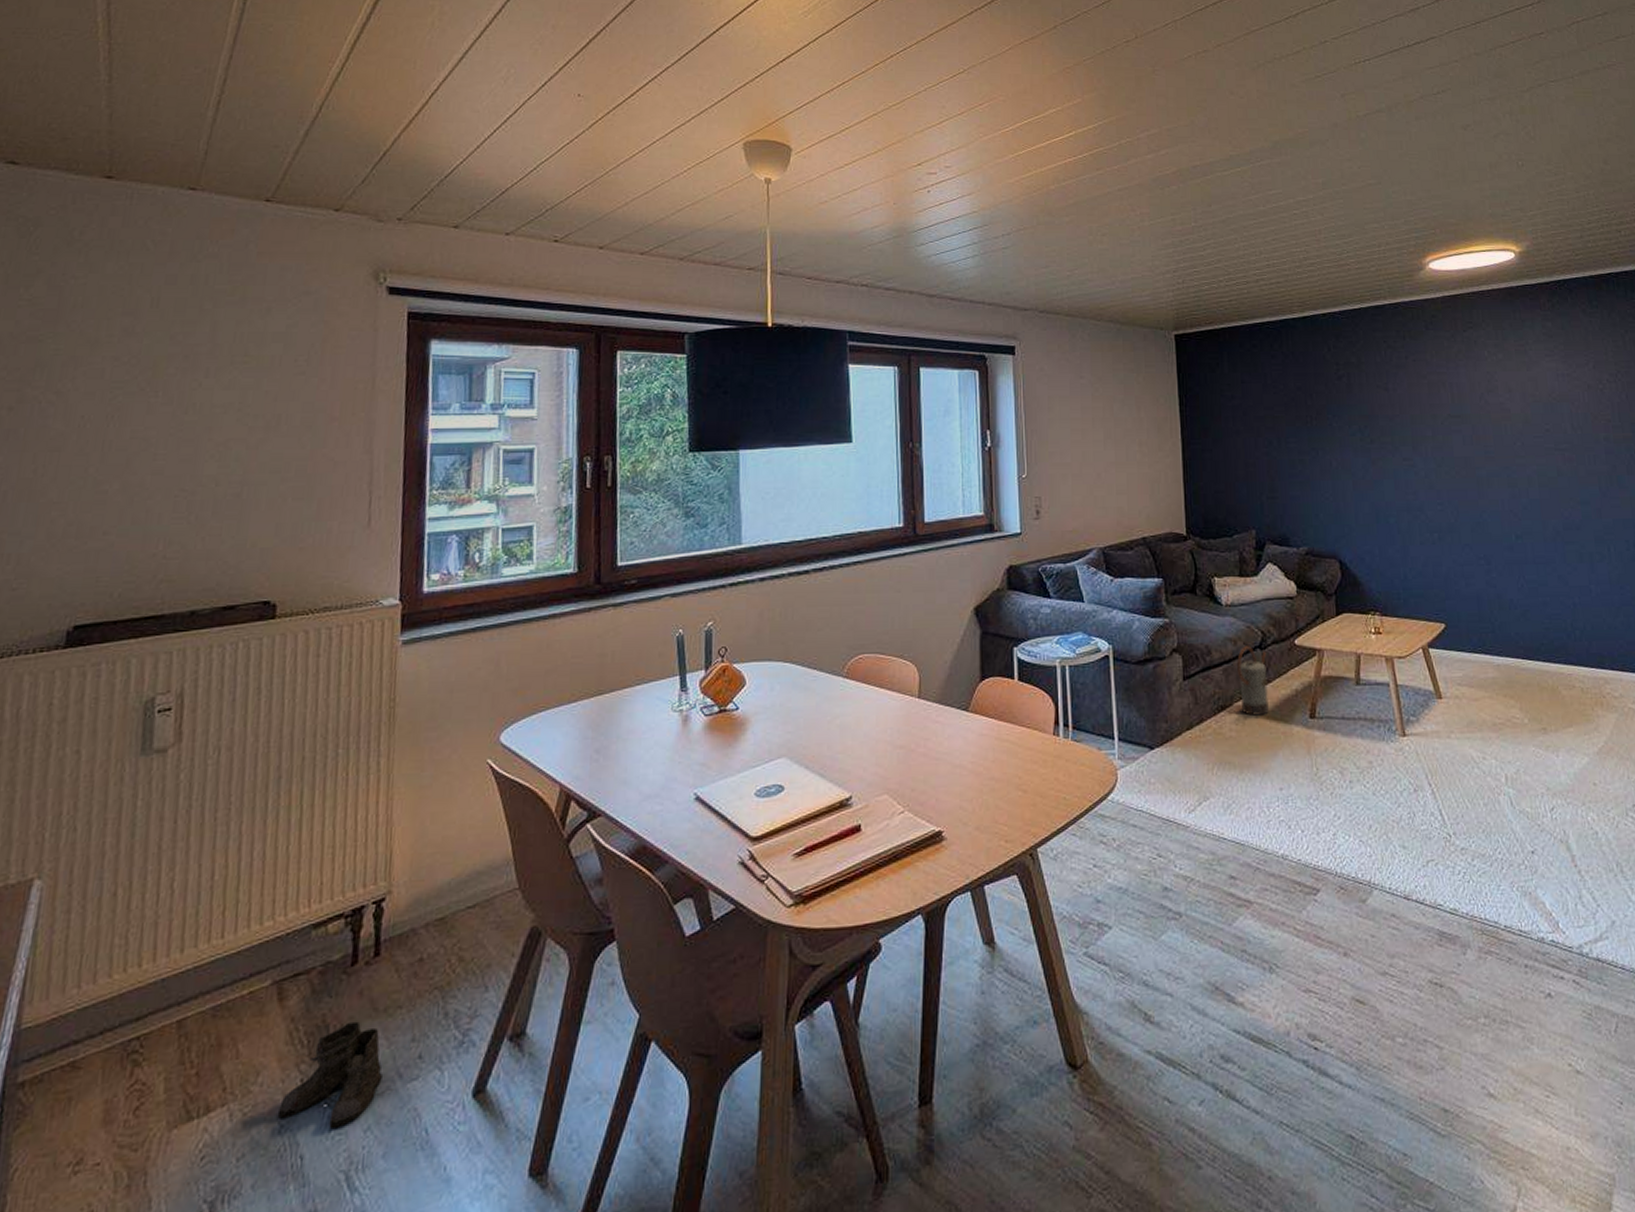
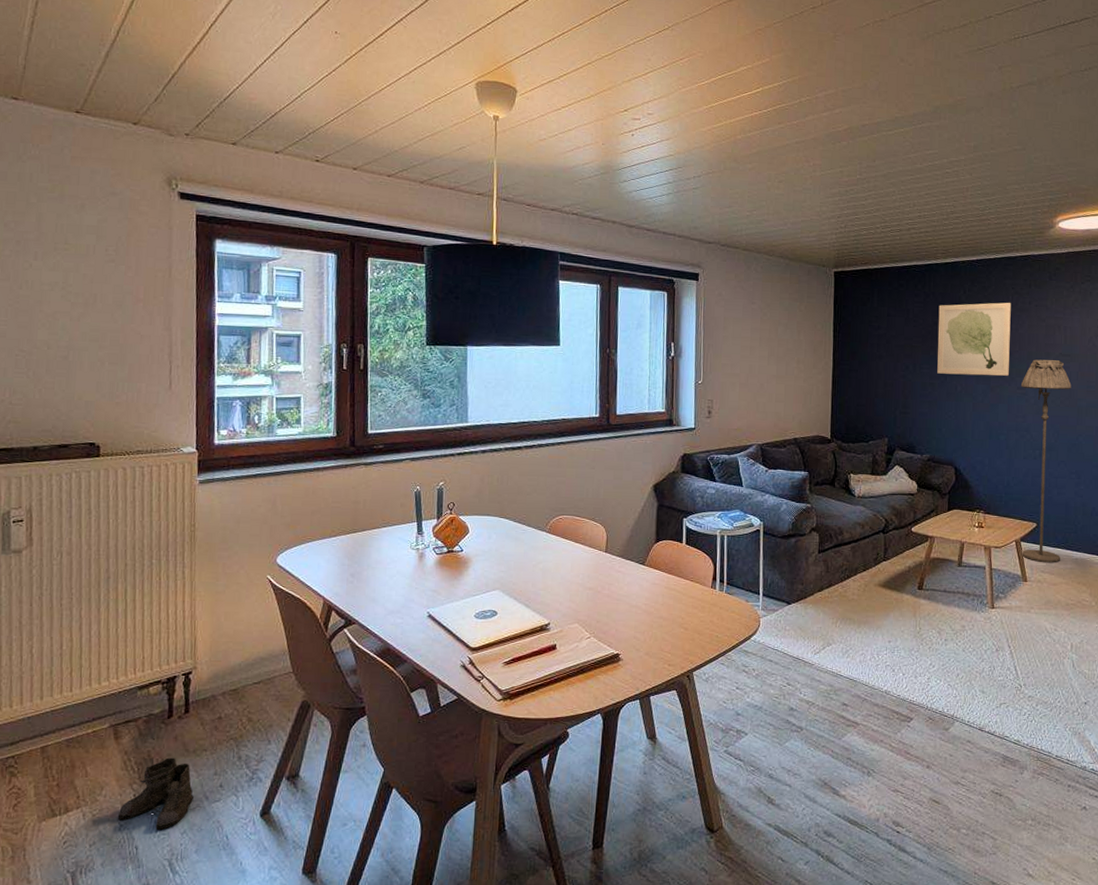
watering can: present [1237,646,1269,716] -> none [863,530,888,584]
wall art: none [1300,359,1391,448] -> present [937,302,1011,376]
floor lamp: none [1406,423,1479,672] -> present [1020,359,1072,562]

